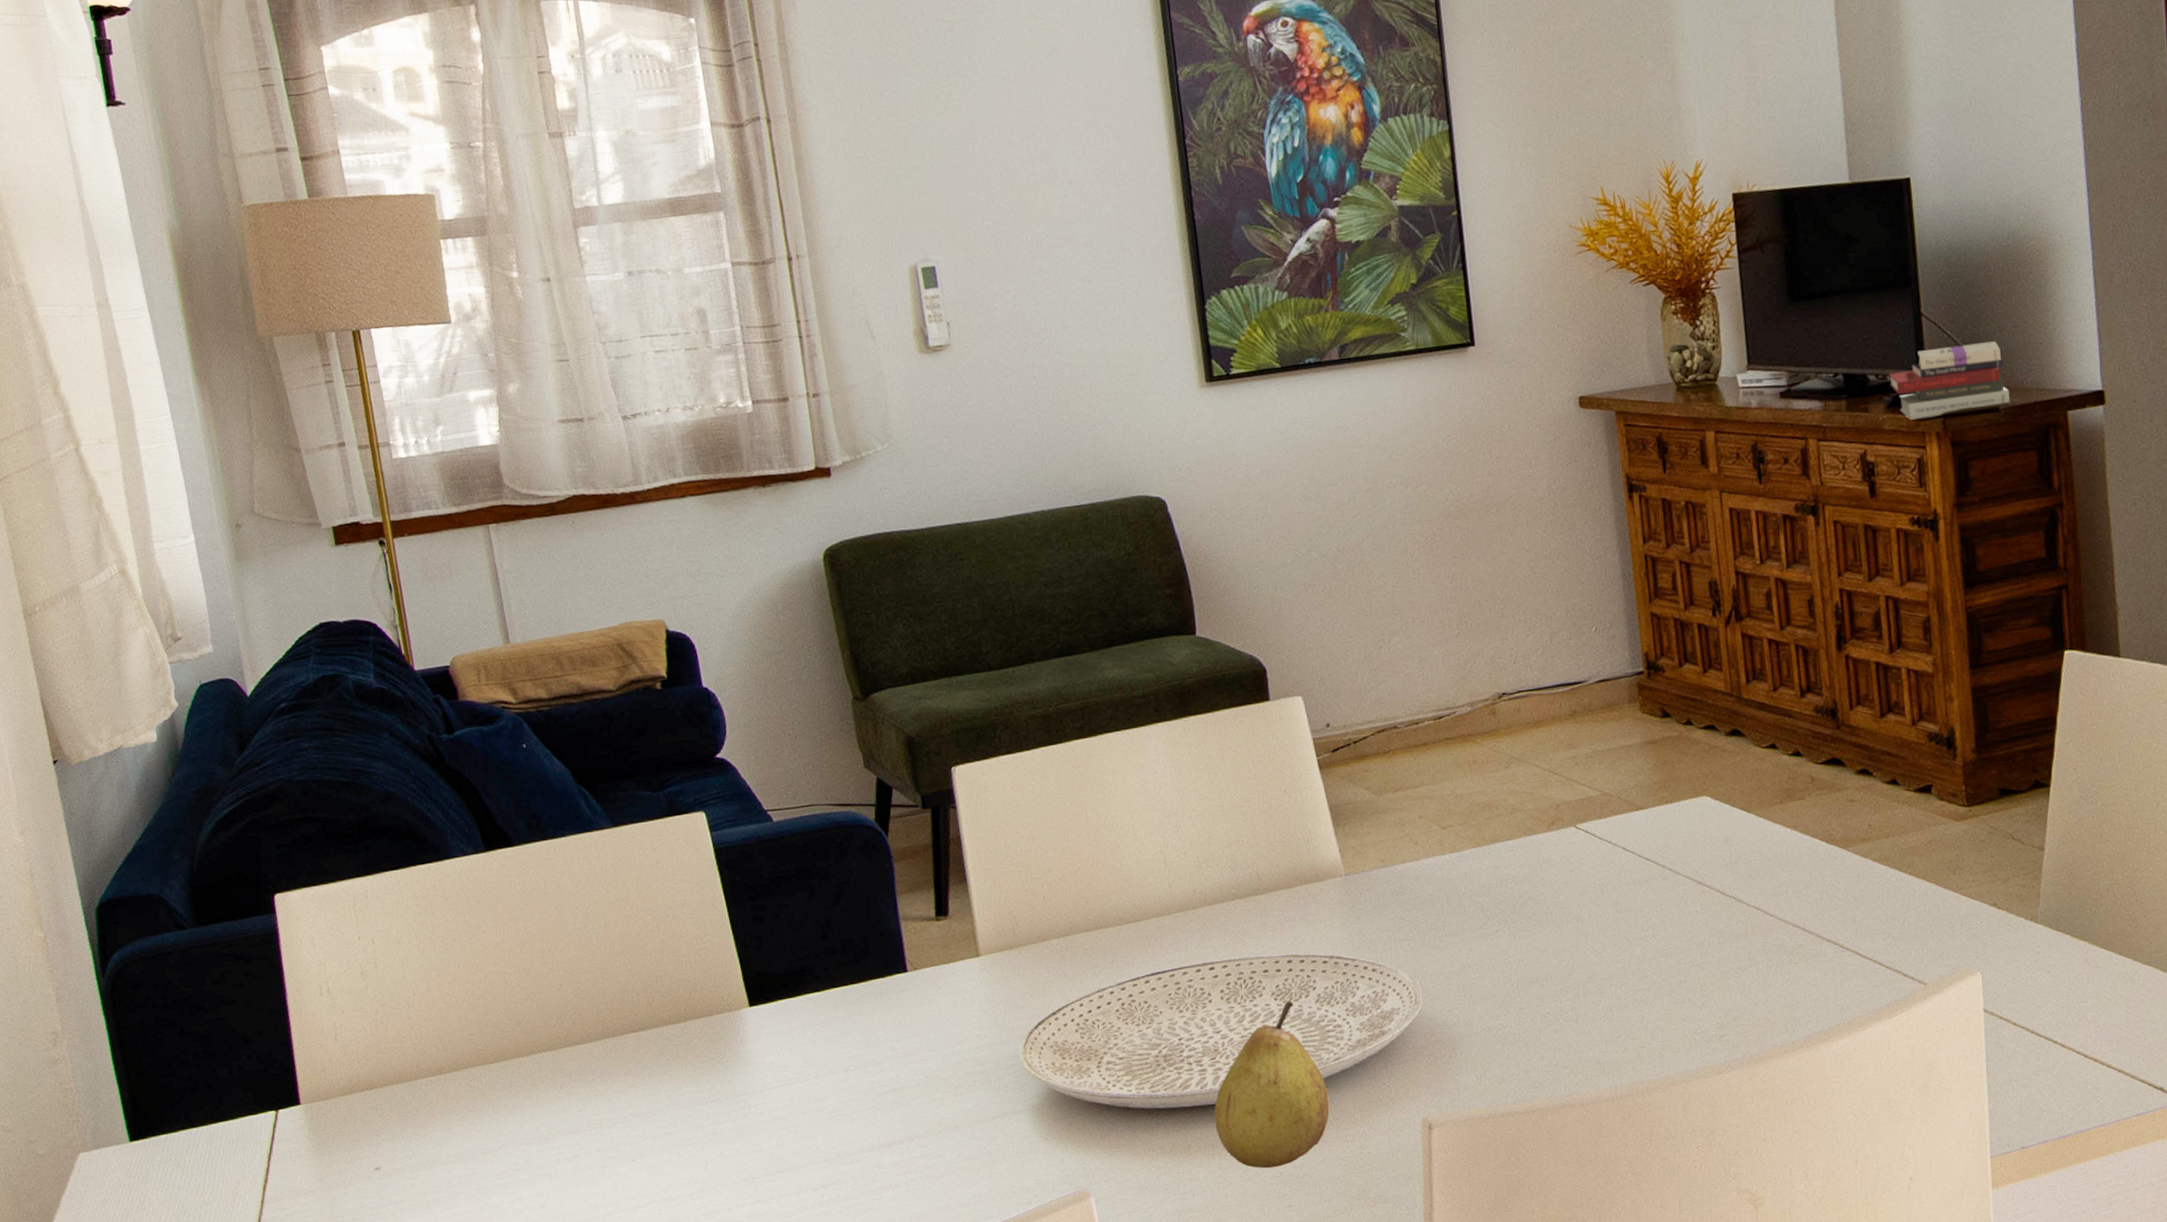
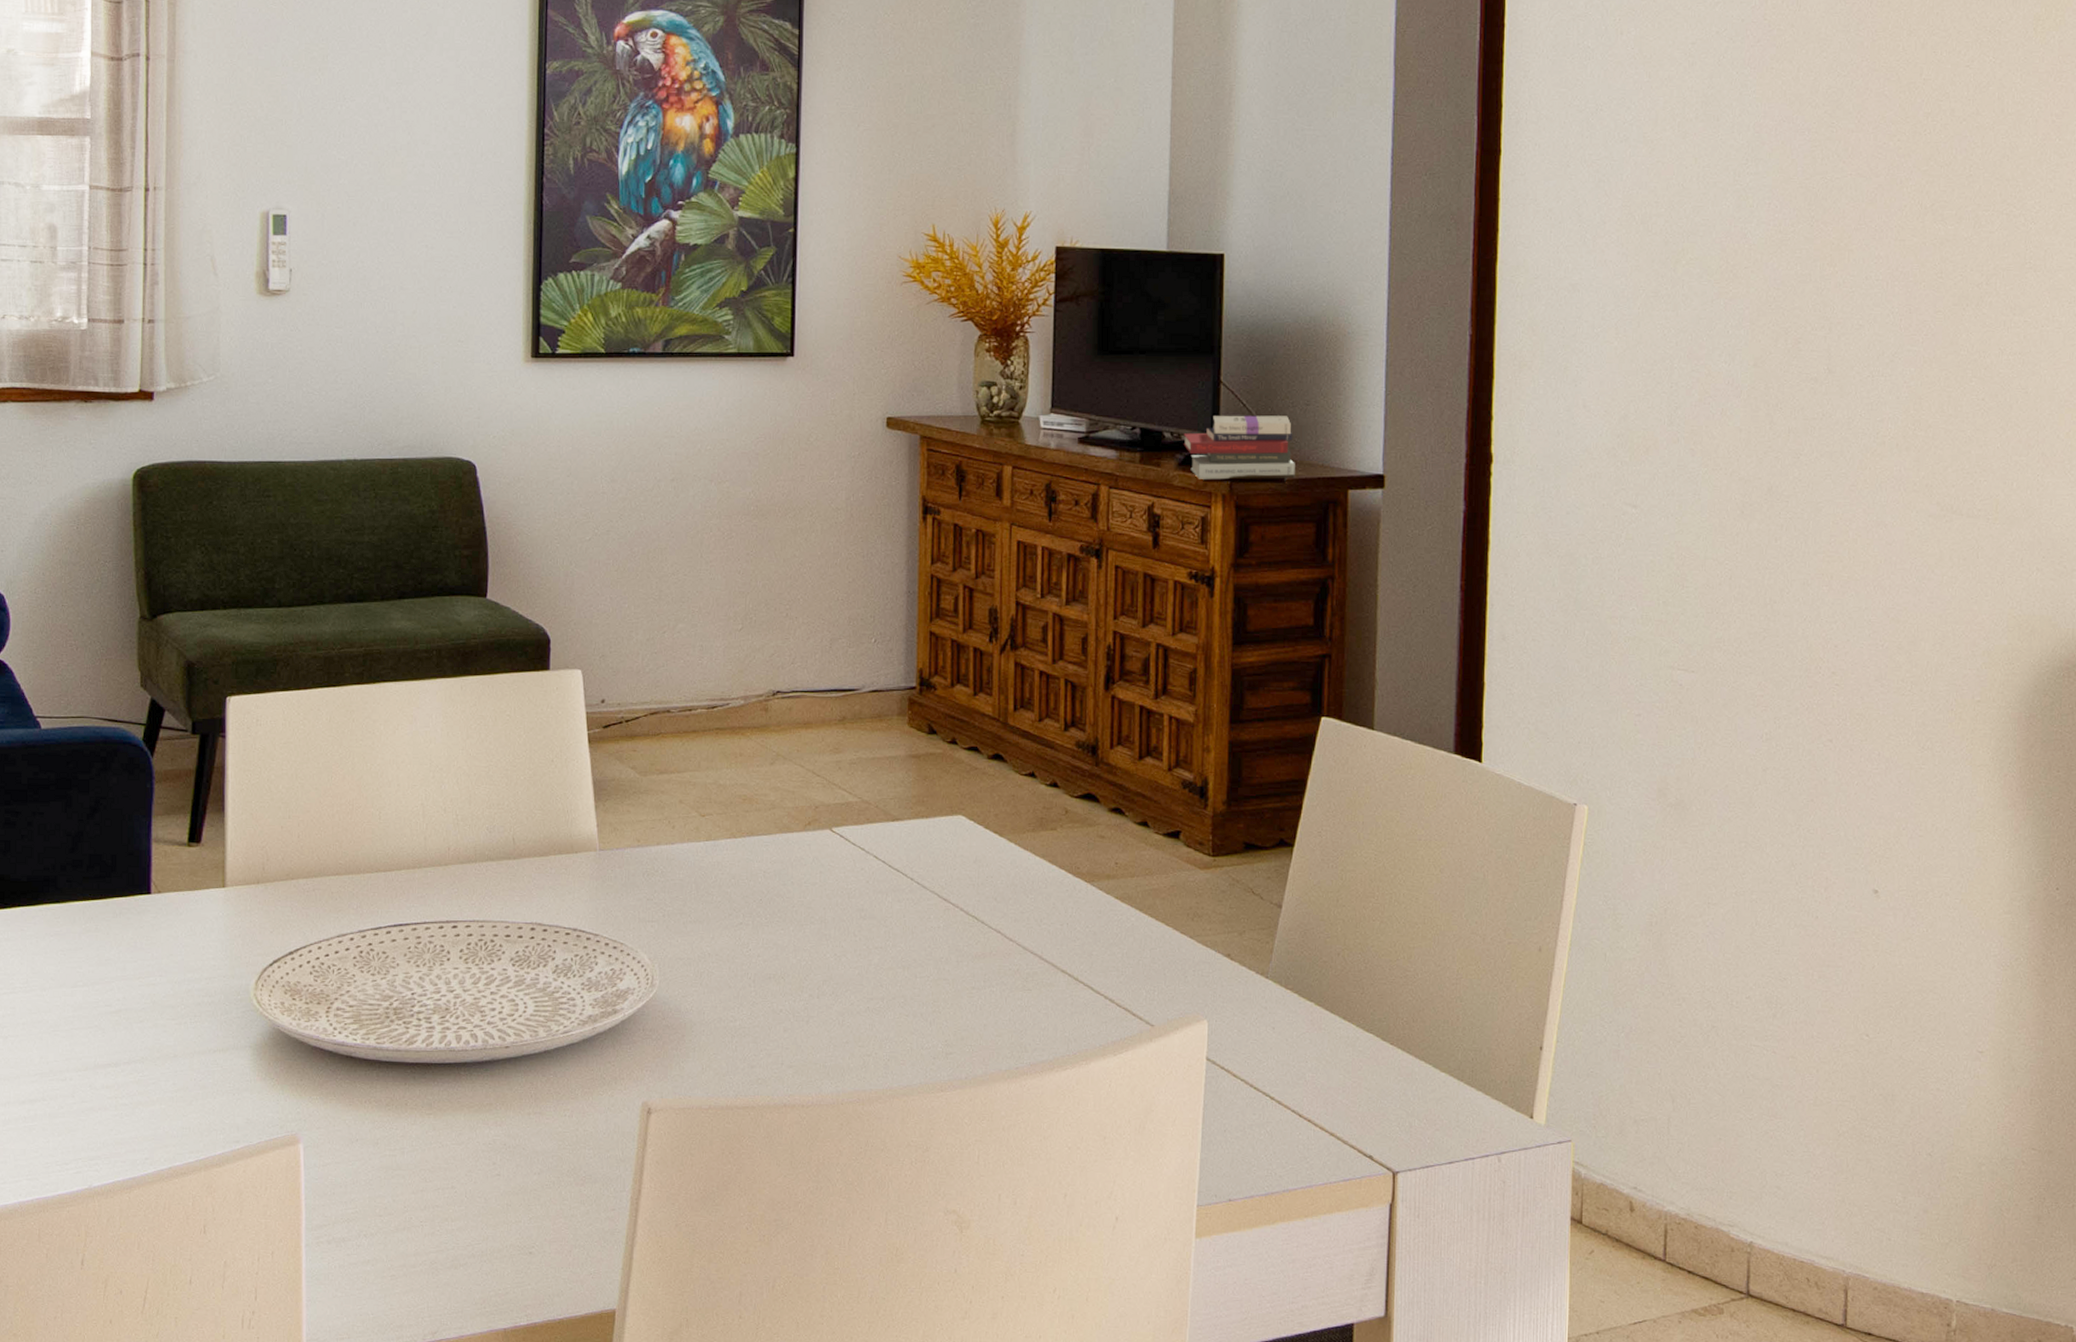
fruit: present [1214,1001,1330,1169] -> none [436,968,552,1135]

